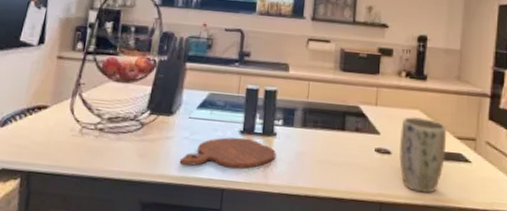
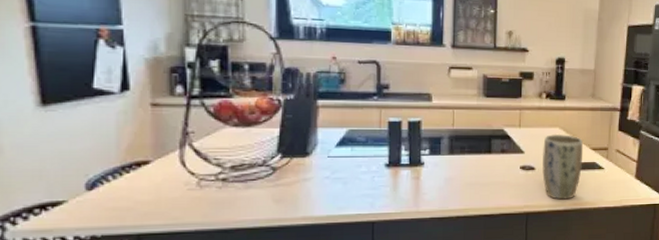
cutting board: present [179,137,276,169] -> none [322,170,425,204]

